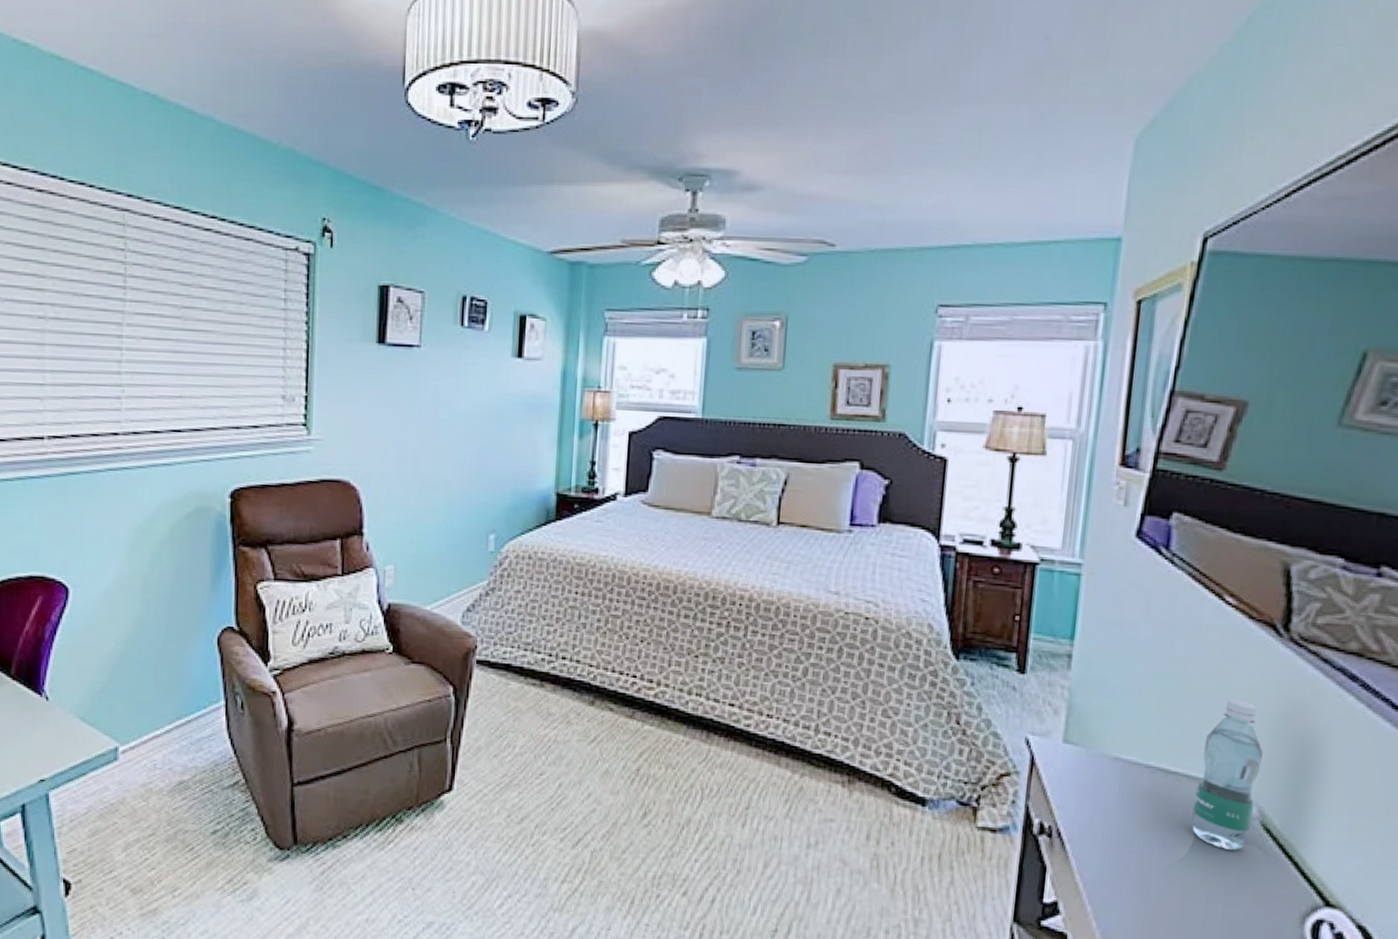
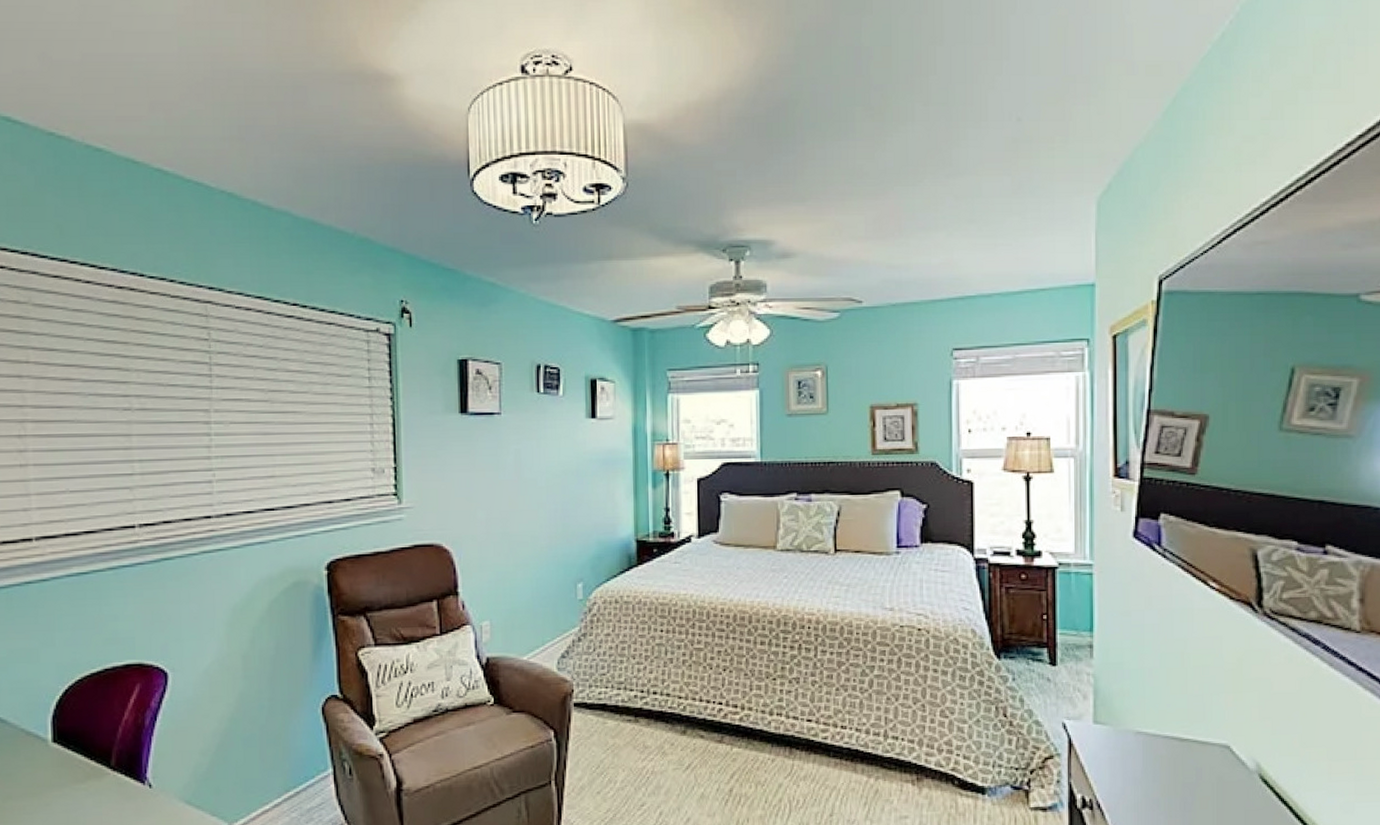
bottle: present [1191,699,1264,850] -> none [1204,670,1255,802]

